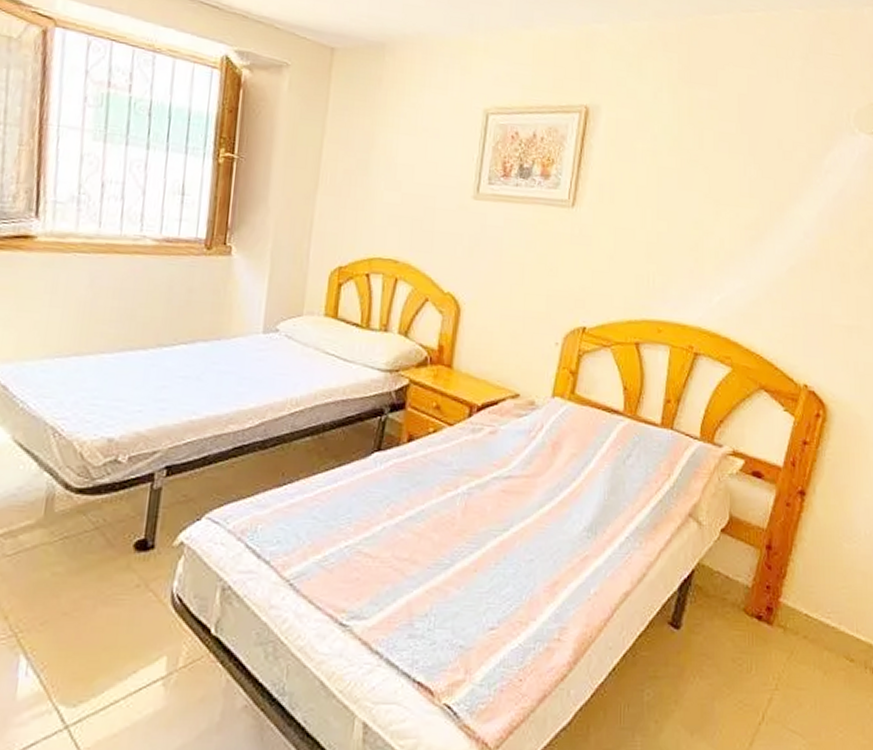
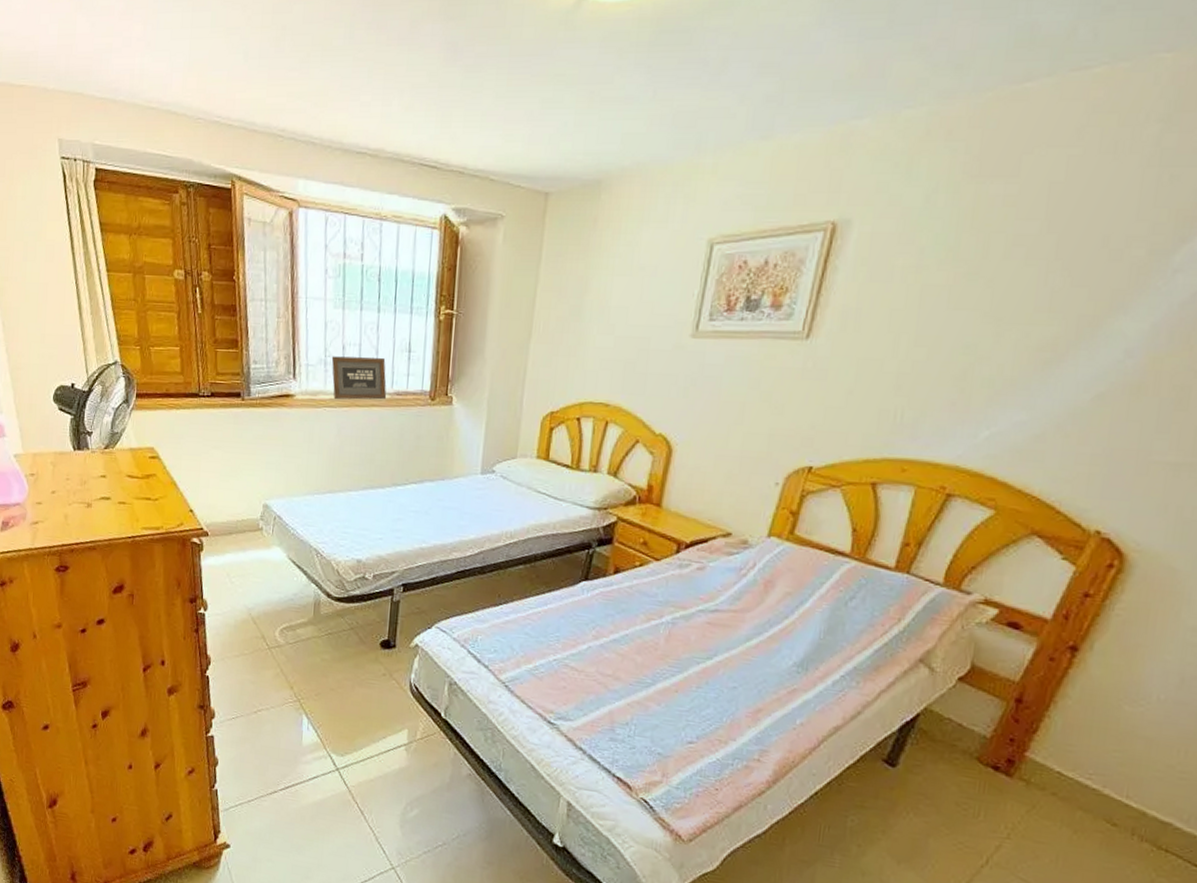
picture frame: none [86,194,154,247] -> present [331,356,387,400]

